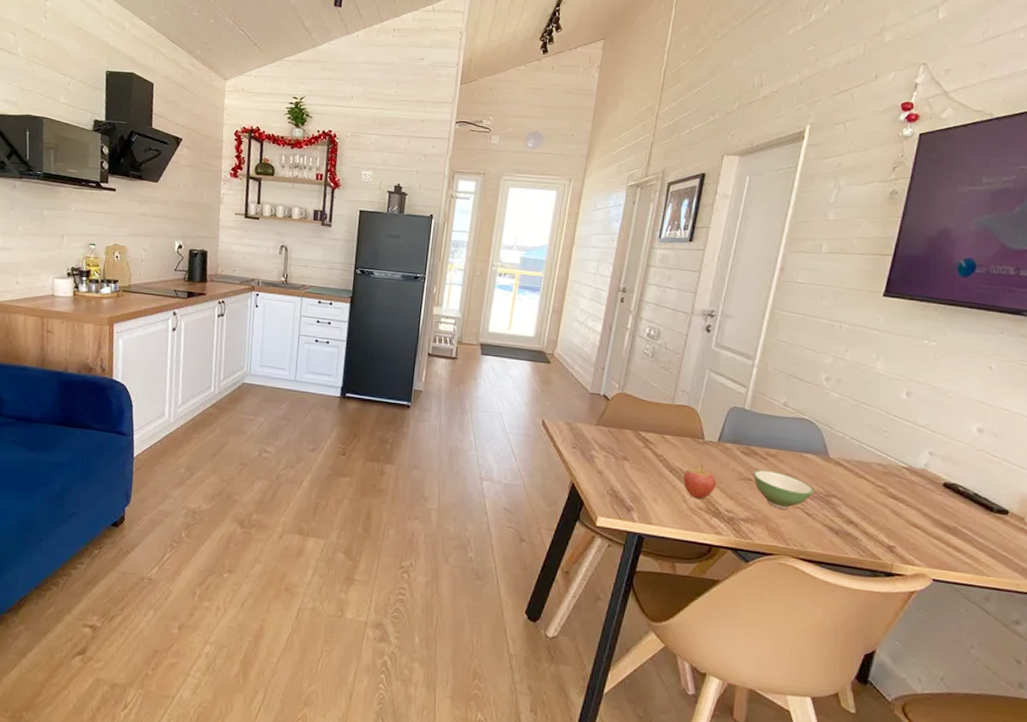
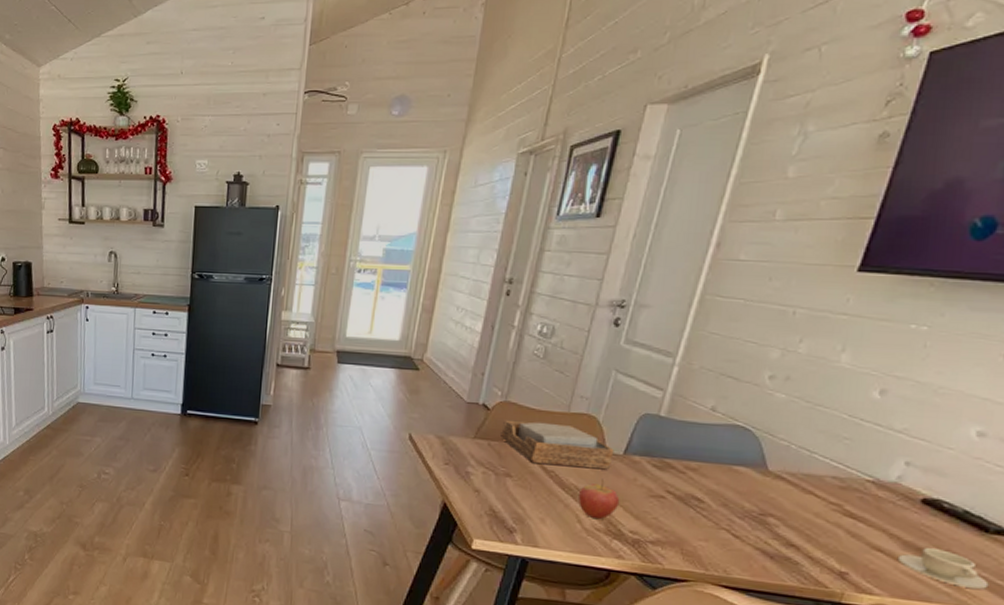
napkin holder: none [619,410,710,455] -> present [501,420,614,470]
bowl: present [753,469,814,510] -> none [666,485,745,532]
teacup: none [930,525,997,560] -> present [897,548,989,589]

